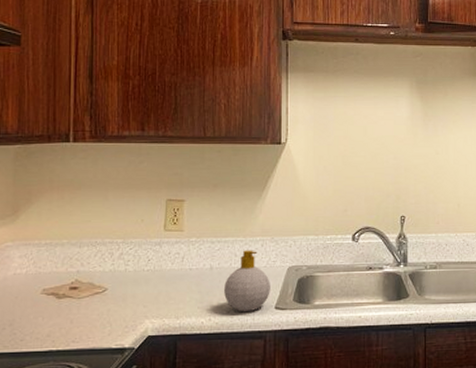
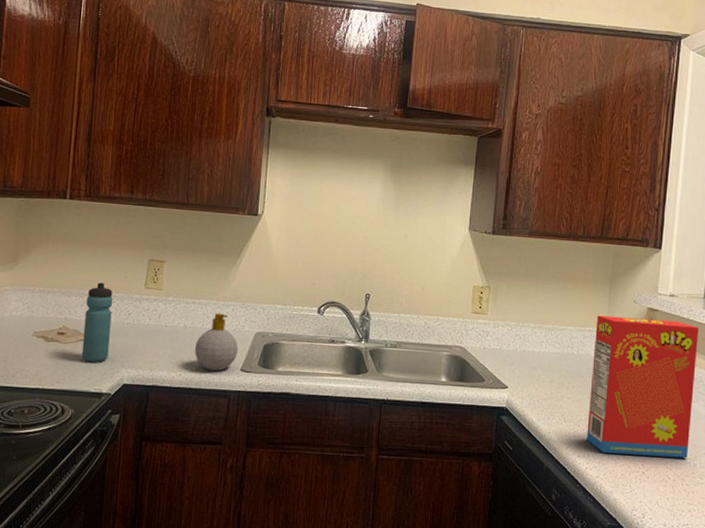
water bottle: none [98,229,130,316] -> present [81,282,113,362]

